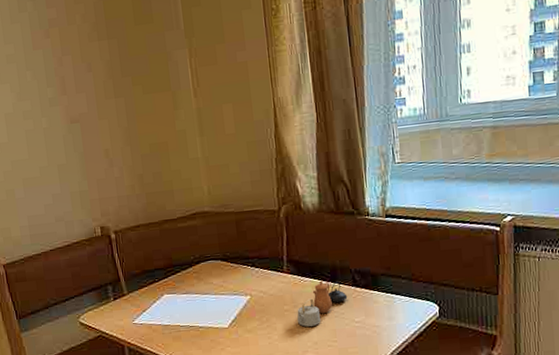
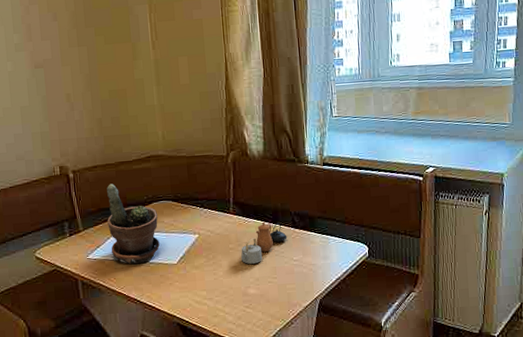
potted plant: none [151,243,209,329] -> present [107,183,160,265]

